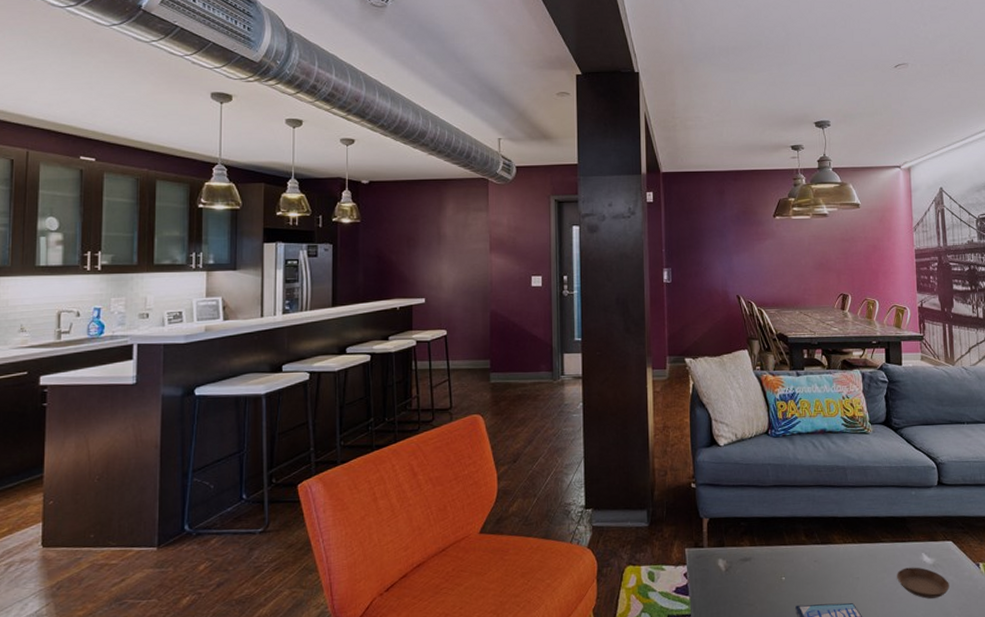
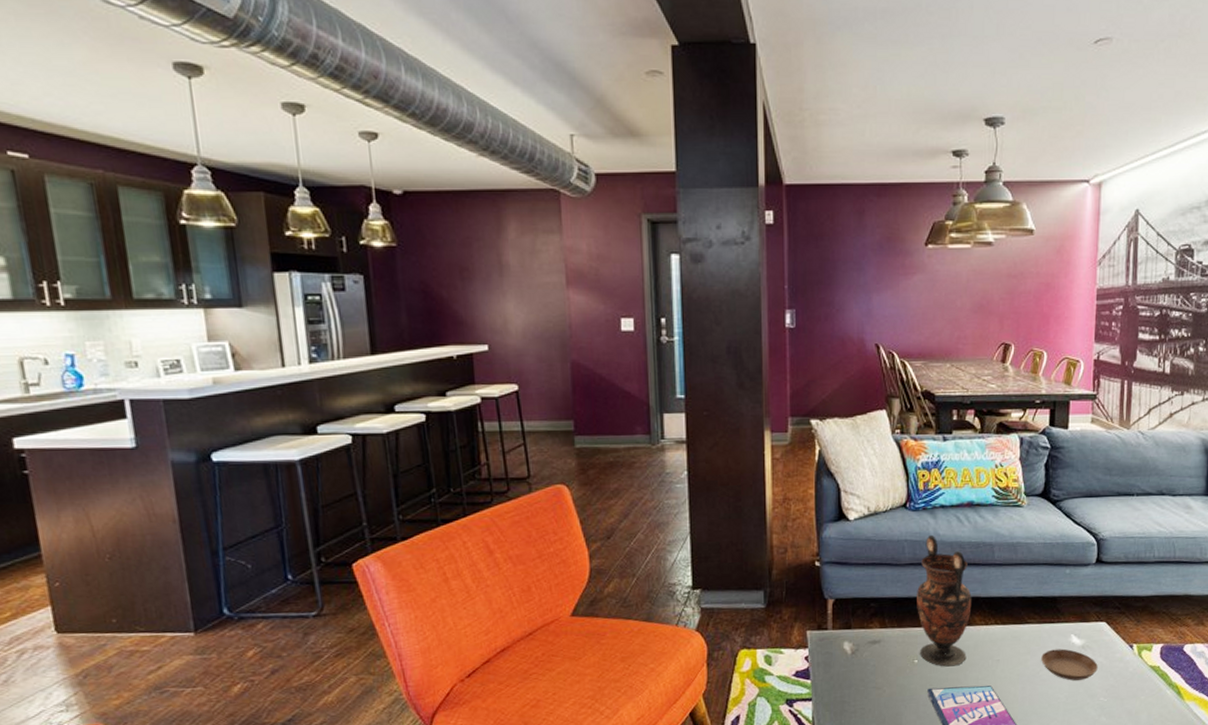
vase: none [781,460,831,584] -> present [917,536,972,667]

